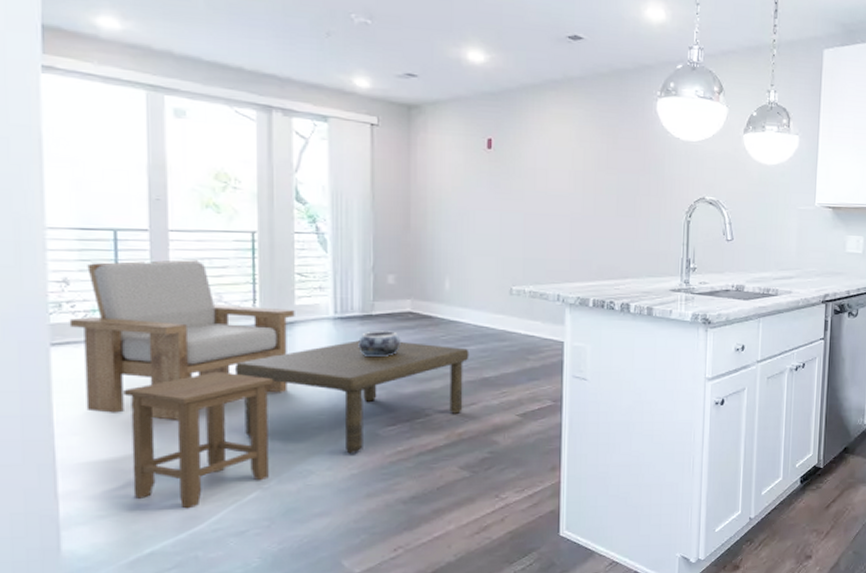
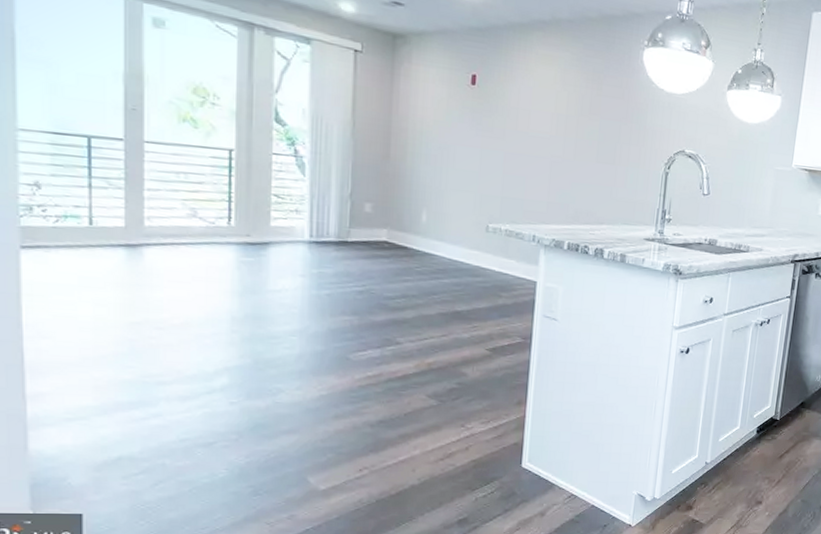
armchair: present [69,260,295,420] -> none [40,168,270,331]
stool: present [123,371,274,509] -> none [94,285,247,418]
coffee table: present [234,340,469,454] -> none [207,265,443,376]
decorative bowl: present [358,331,401,358] -> none [332,257,375,284]

